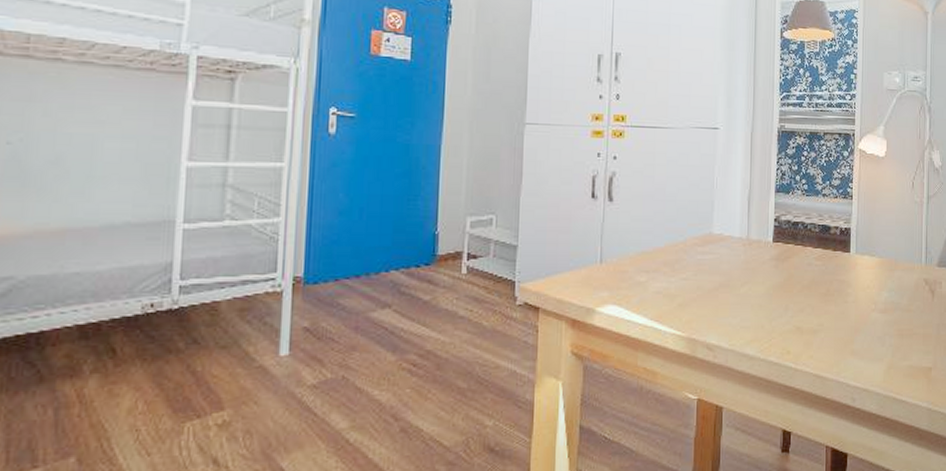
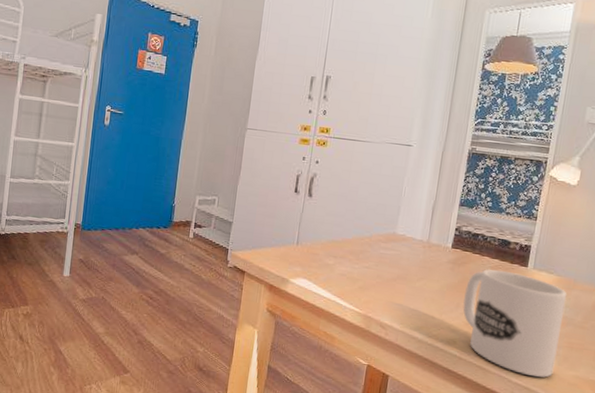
mug: none [792,260,891,376] -> present [463,269,567,378]

